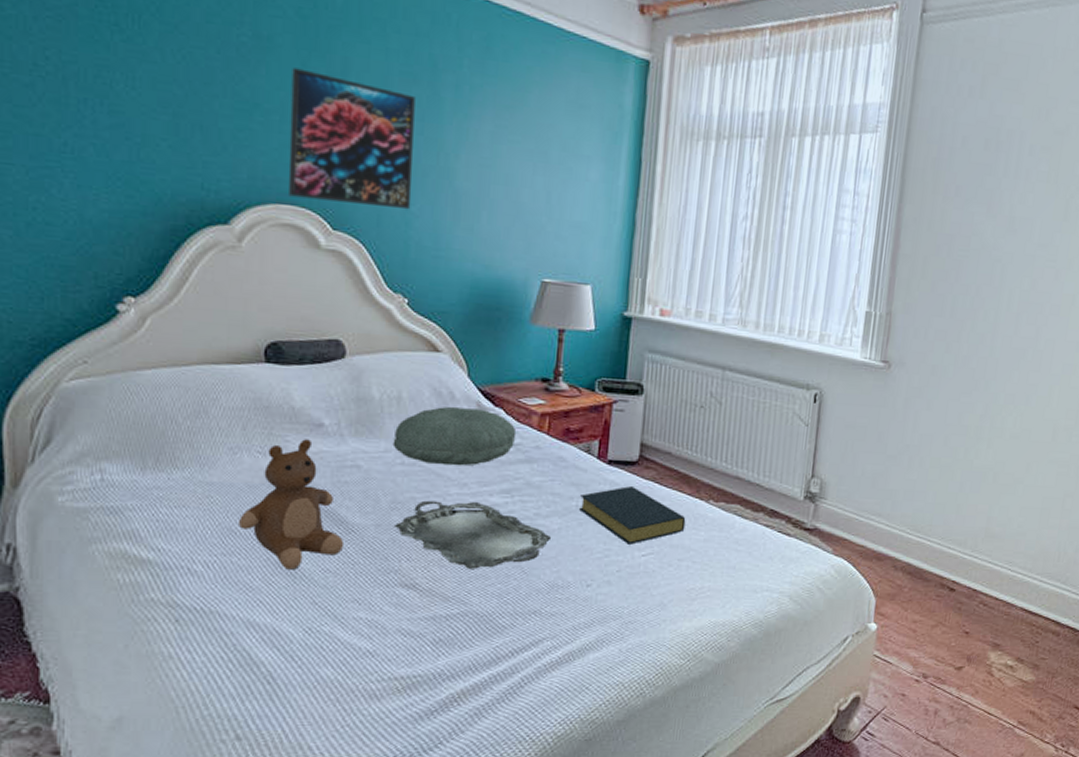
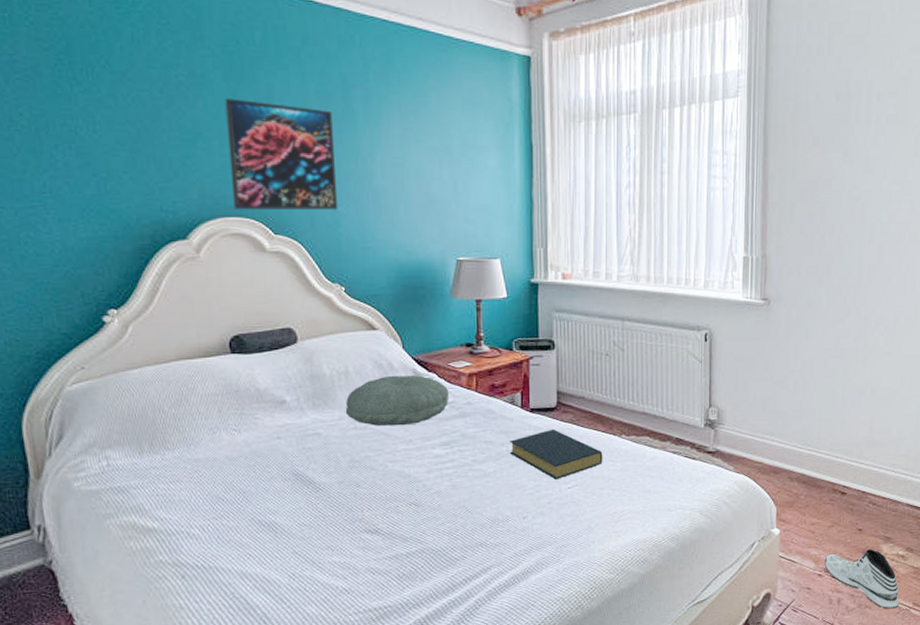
teddy bear: present [239,439,343,570] -> none [224,415,313,527]
serving tray: present [395,500,552,569] -> none [355,455,489,513]
sneaker: none [923,655,1004,726] -> present [824,548,899,609]

